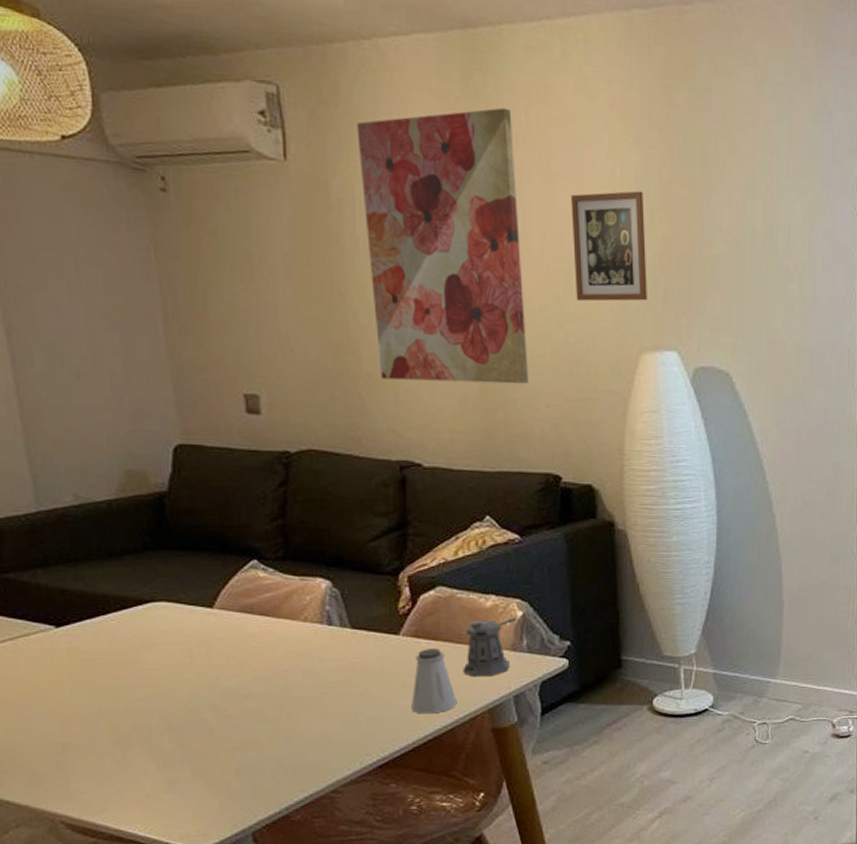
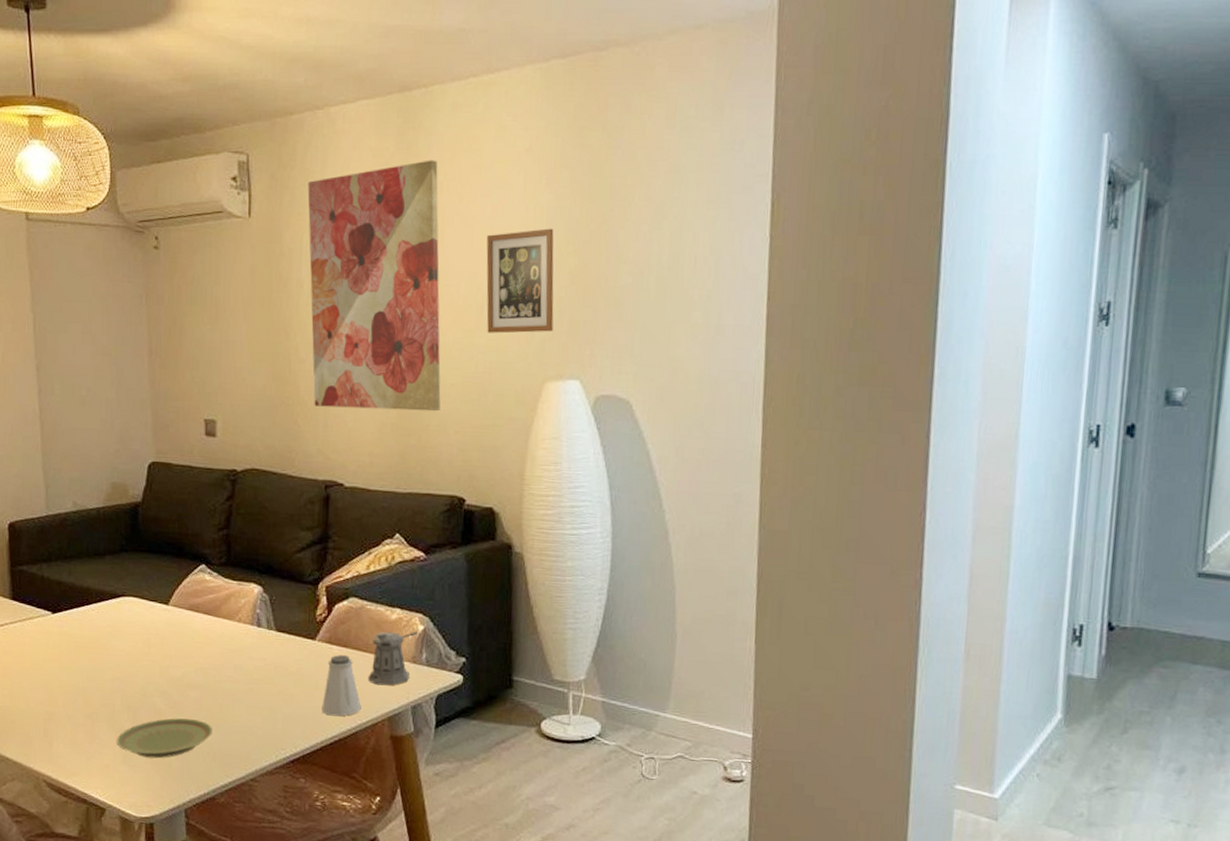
plate: none [156,732,282,782] -> present [116,718,213,759]

